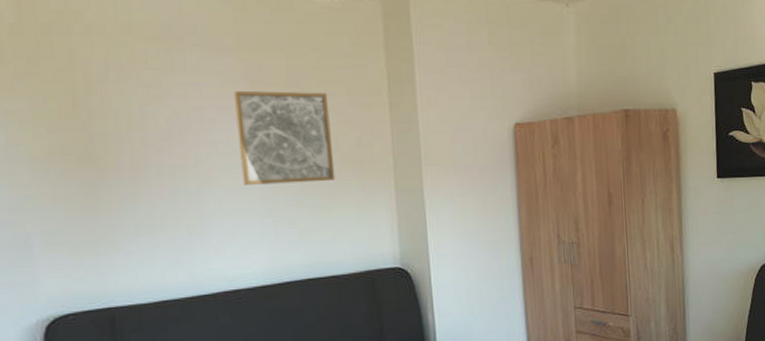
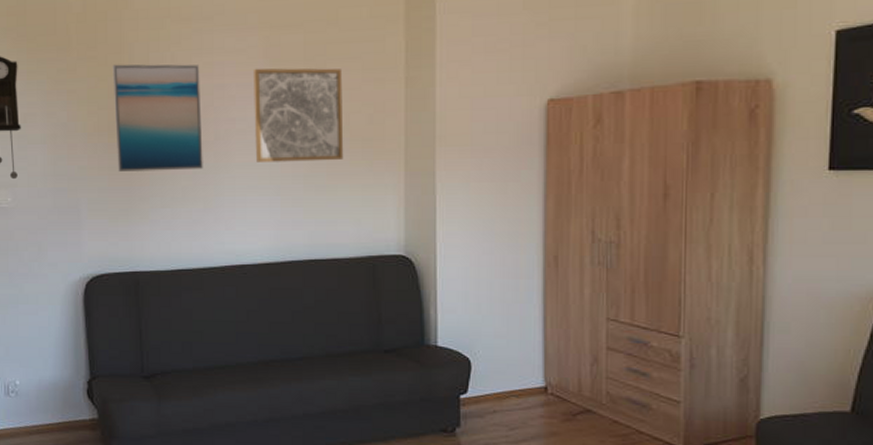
wall art: none [63,82,184,200] -> present [113,64,203,172]

